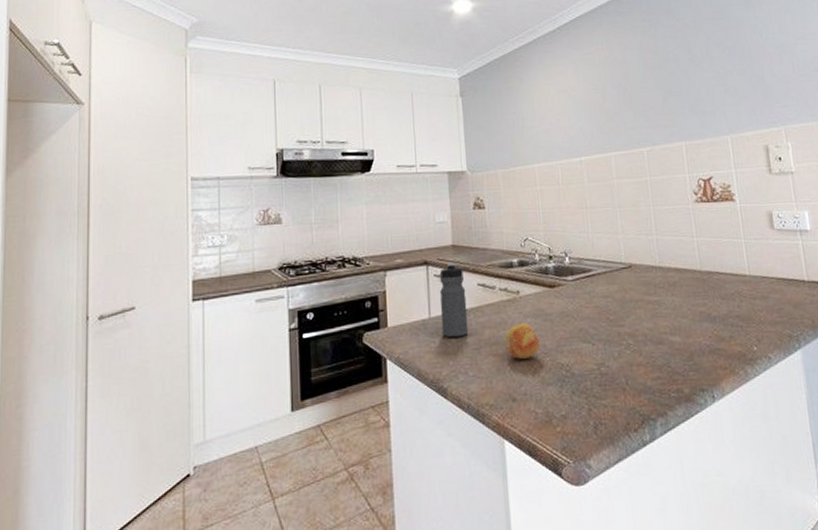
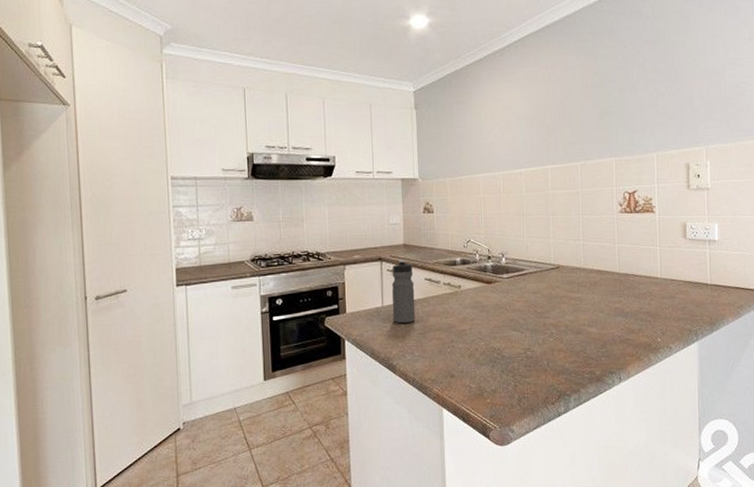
fruit: present [503,322,541,359] -> none [445,312,477,343]

